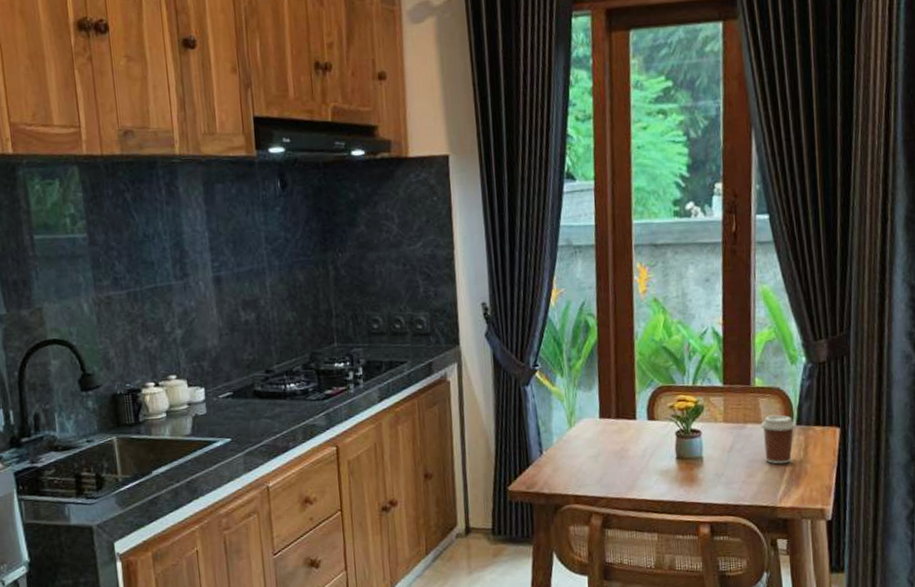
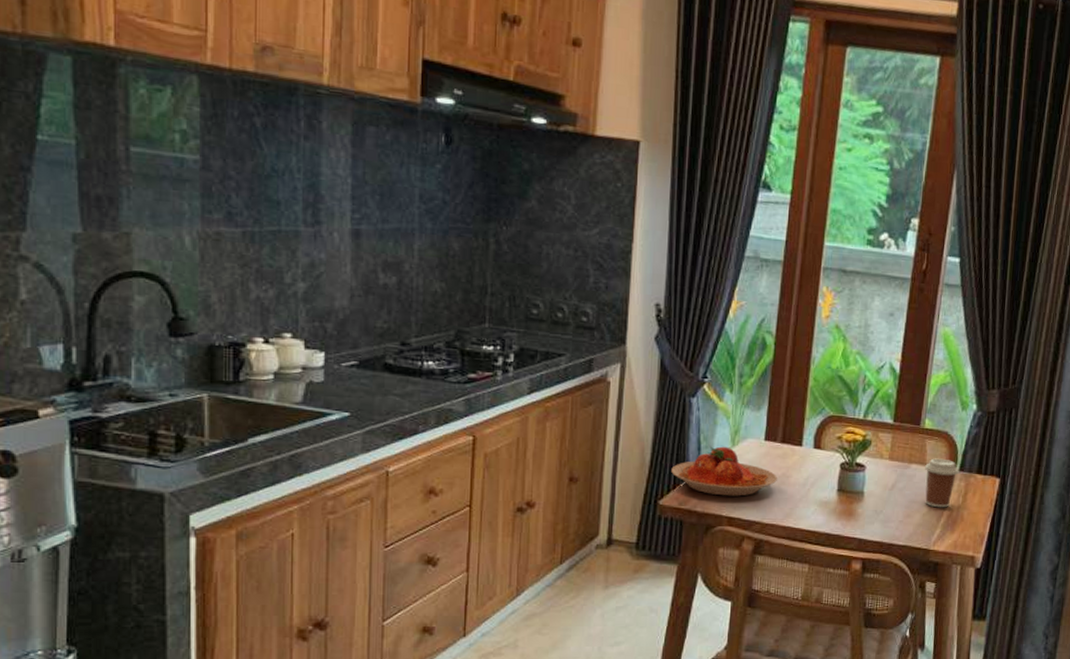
plate: none [515,428,616,476] -> present [671,446,777,496]

